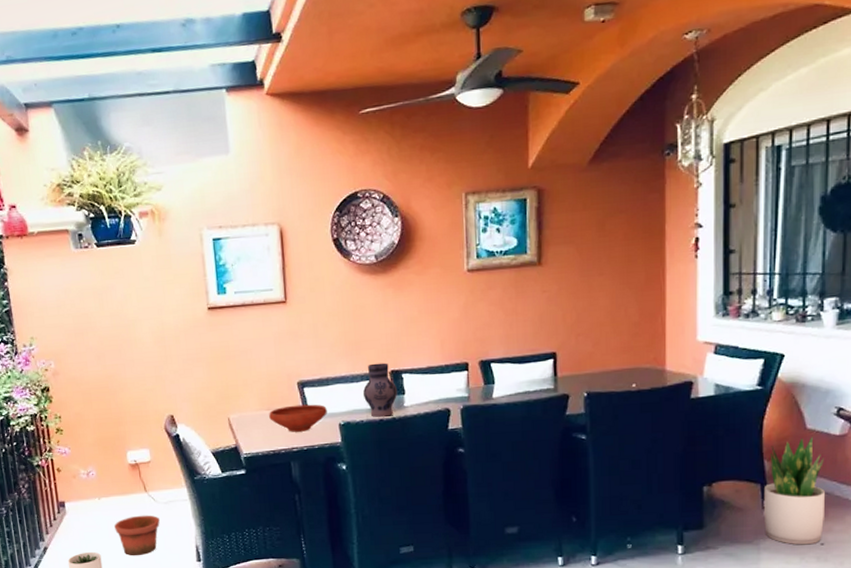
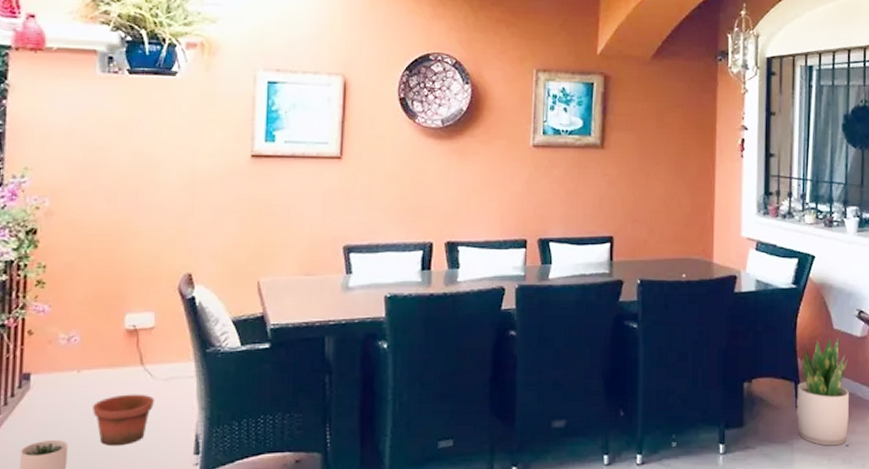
bowl: present [269,404,327,432] -> none [306,272,373,302]
pitcher: present [363,362,398,417] -> none [415,232,452,291]

